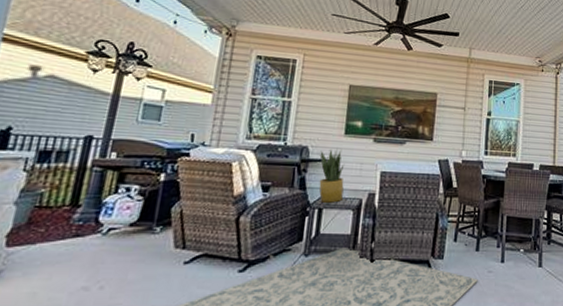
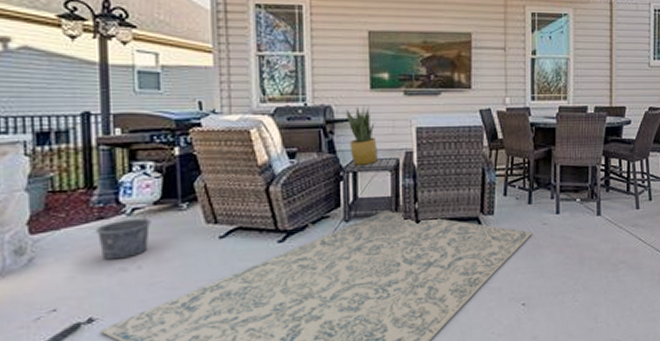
bucket: none [68,223,124,278] -> present [95,203,152,260]

